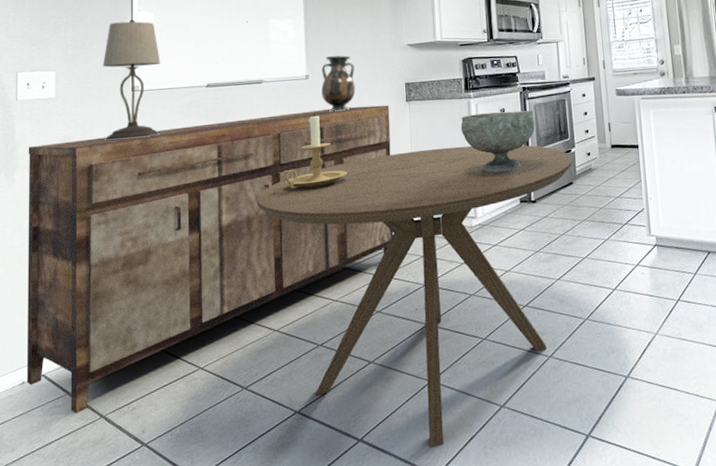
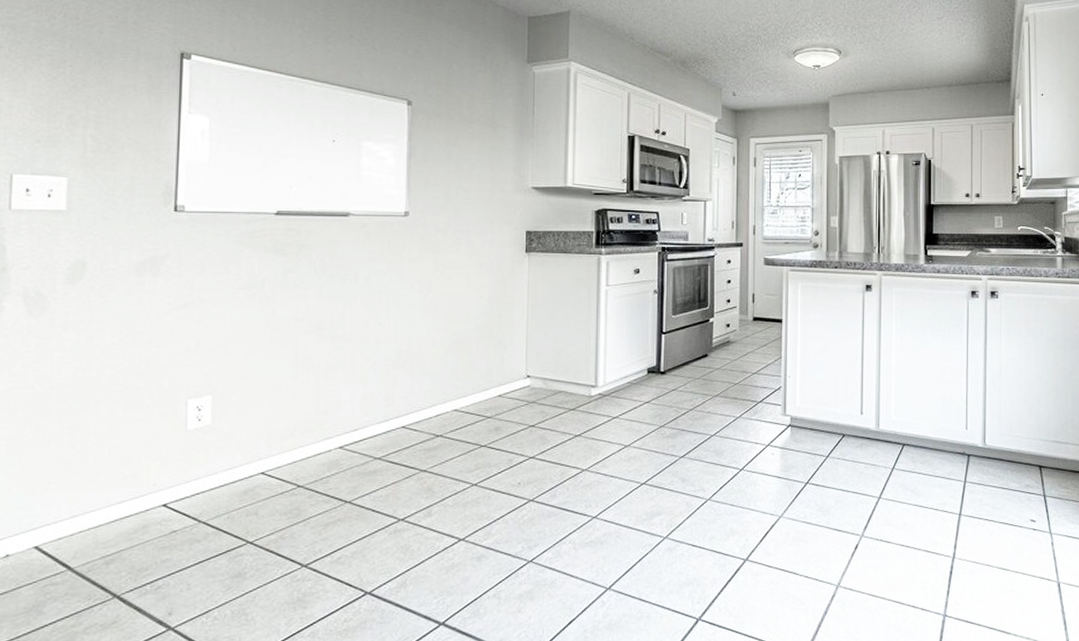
sideboard: present [26,105,394,413] -> none [12,252,505,592]
table lamp: present [103,20,161,142] -> none [133,123,216,270]
dining table: present [256,145,572,448] -> none [332,307,709,632]
candle holder: present [284,113,347,189] -> none [370,257,448,342]
vase: present [321,55,356,112] -> none [423,192,466,256]
decorative bowl: present [460,110,535,173] -> none [587,272,672,338]

